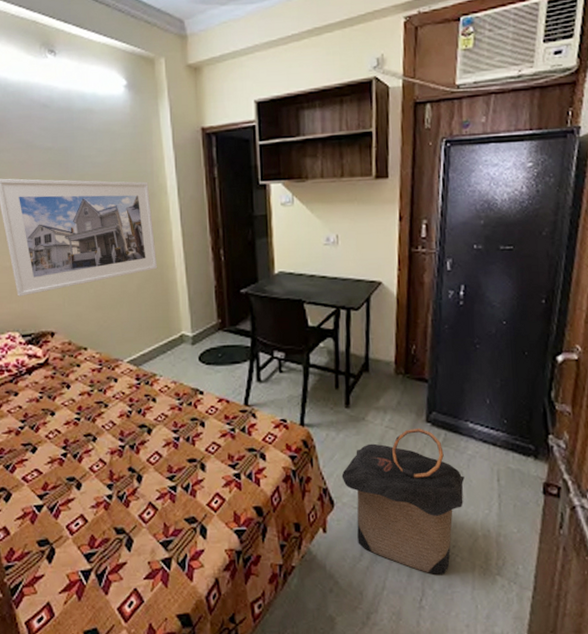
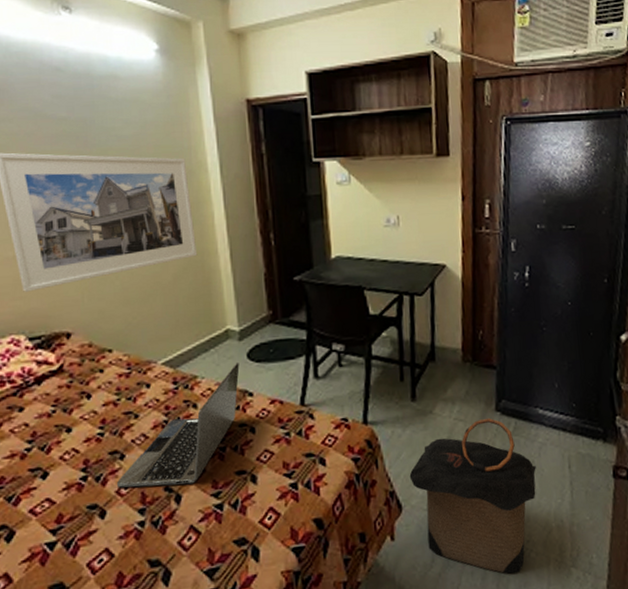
laptop: none [89,364,192,467] -> present [116,363,240,488]

